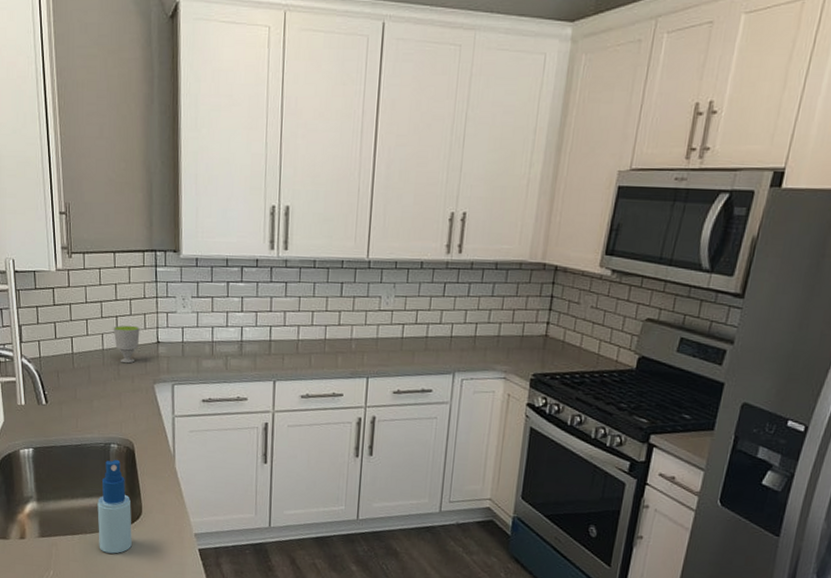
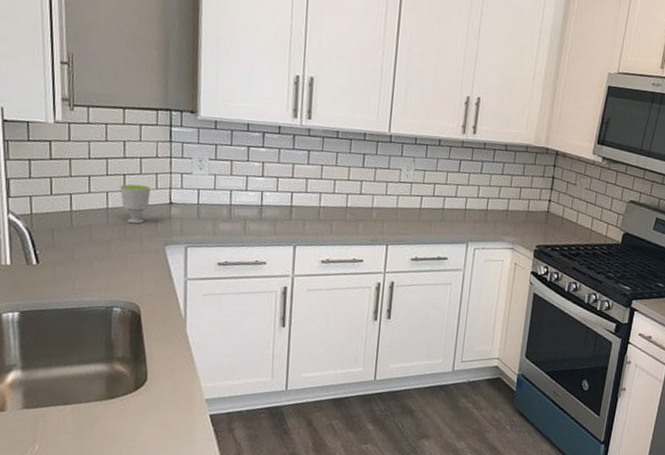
spray bottle: present [97,459,132,554] -> none [95,323,135,424]

